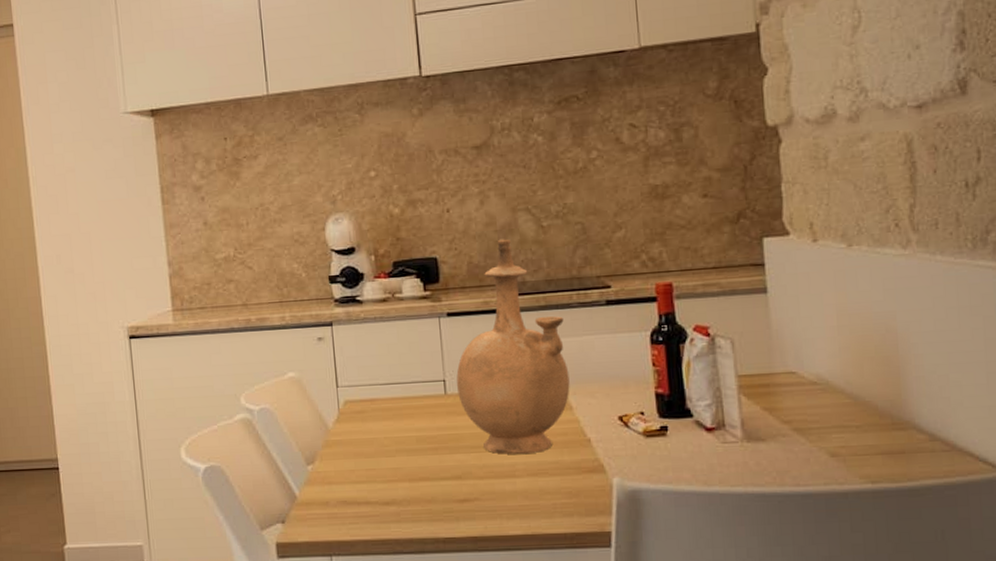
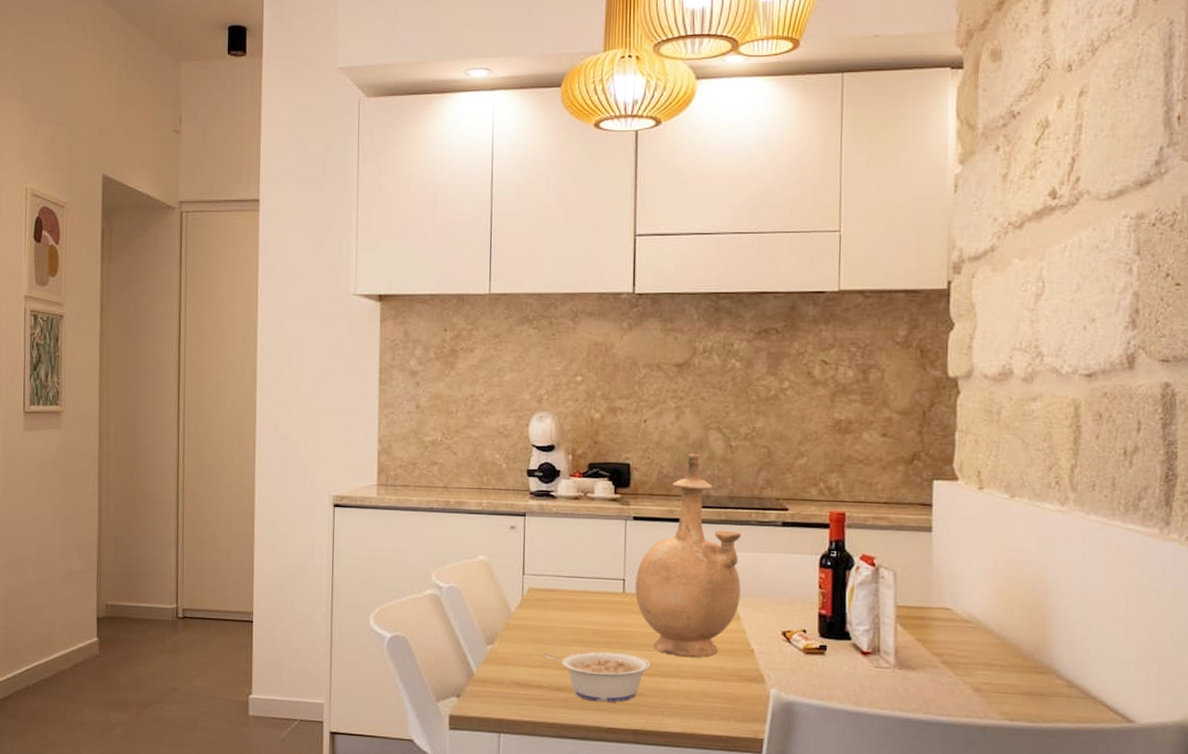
legume: none [368,457,483,513] -> present [543,651,651,703]

